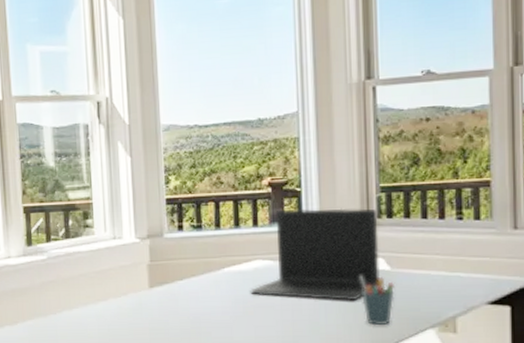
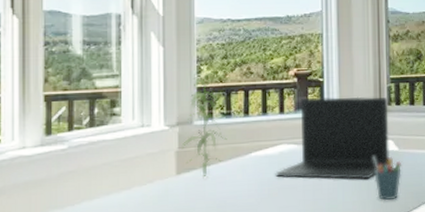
plant: none [153,178,199,293] -> present [181,68,227,179]

